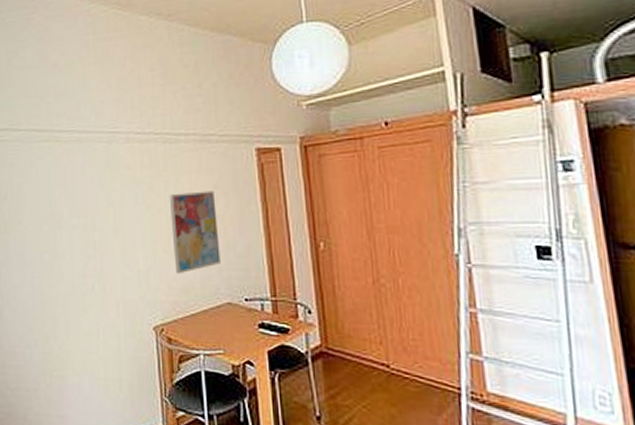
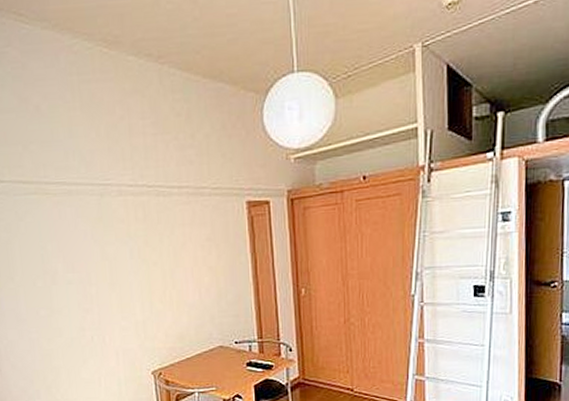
wall art: present [169,190,221,274] -> none [163,243,213,323]

